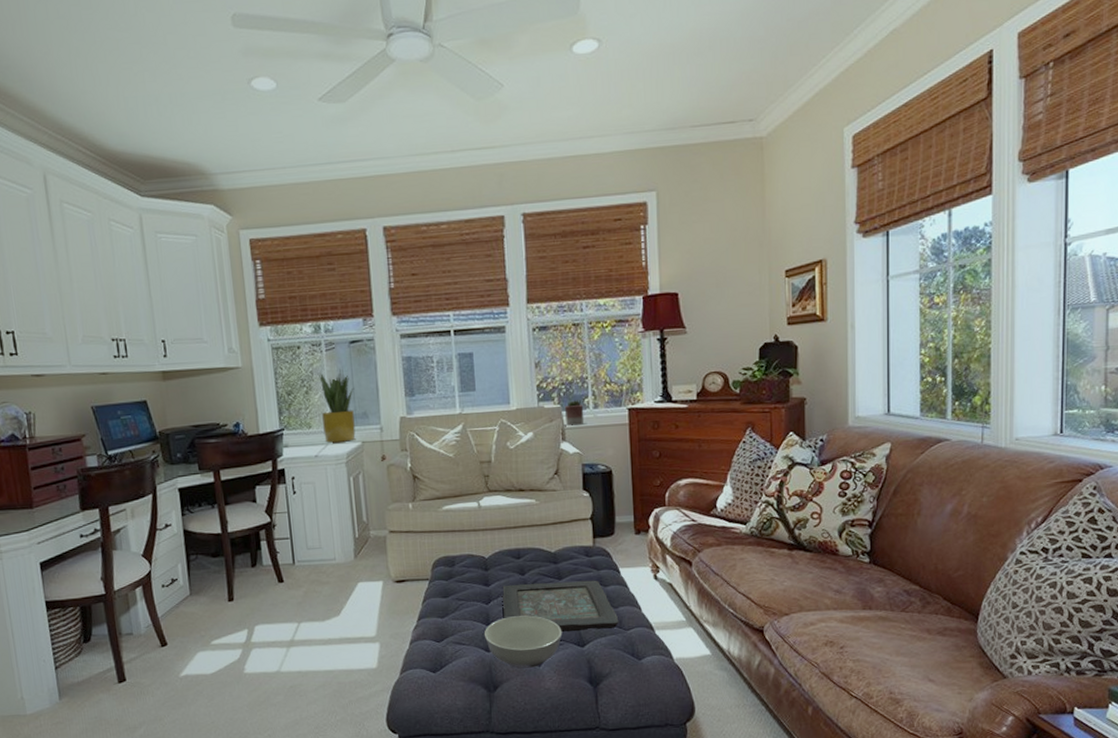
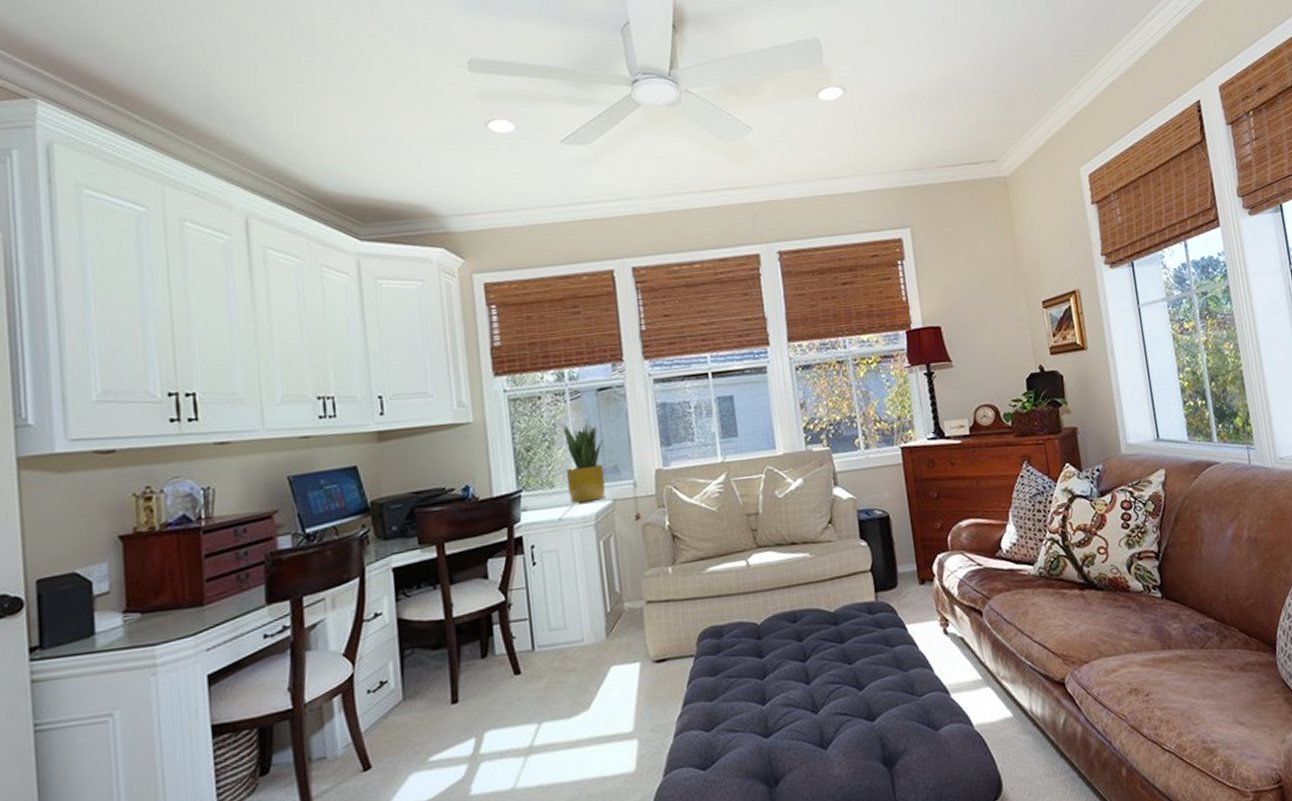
bowl: present [484,615,562,670] -> none [760,688,849,756]
decorative tray: present [502,580,619,633] -> none [778,640,911,707]
succulent planter: present [565,400,587,427] -> none [835,441,860,470]

